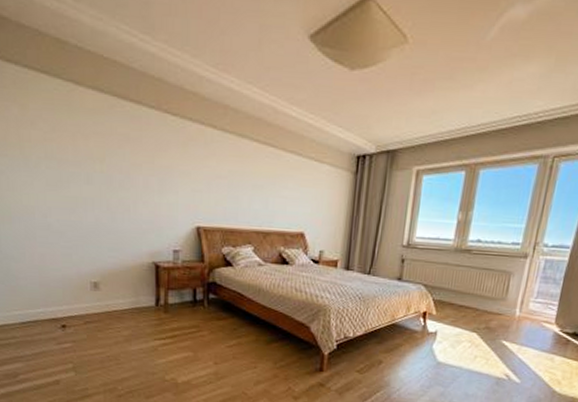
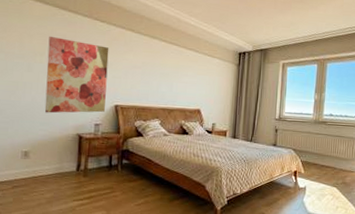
wall art: none [108,136,186,237] -> present [44,36,109,114]

